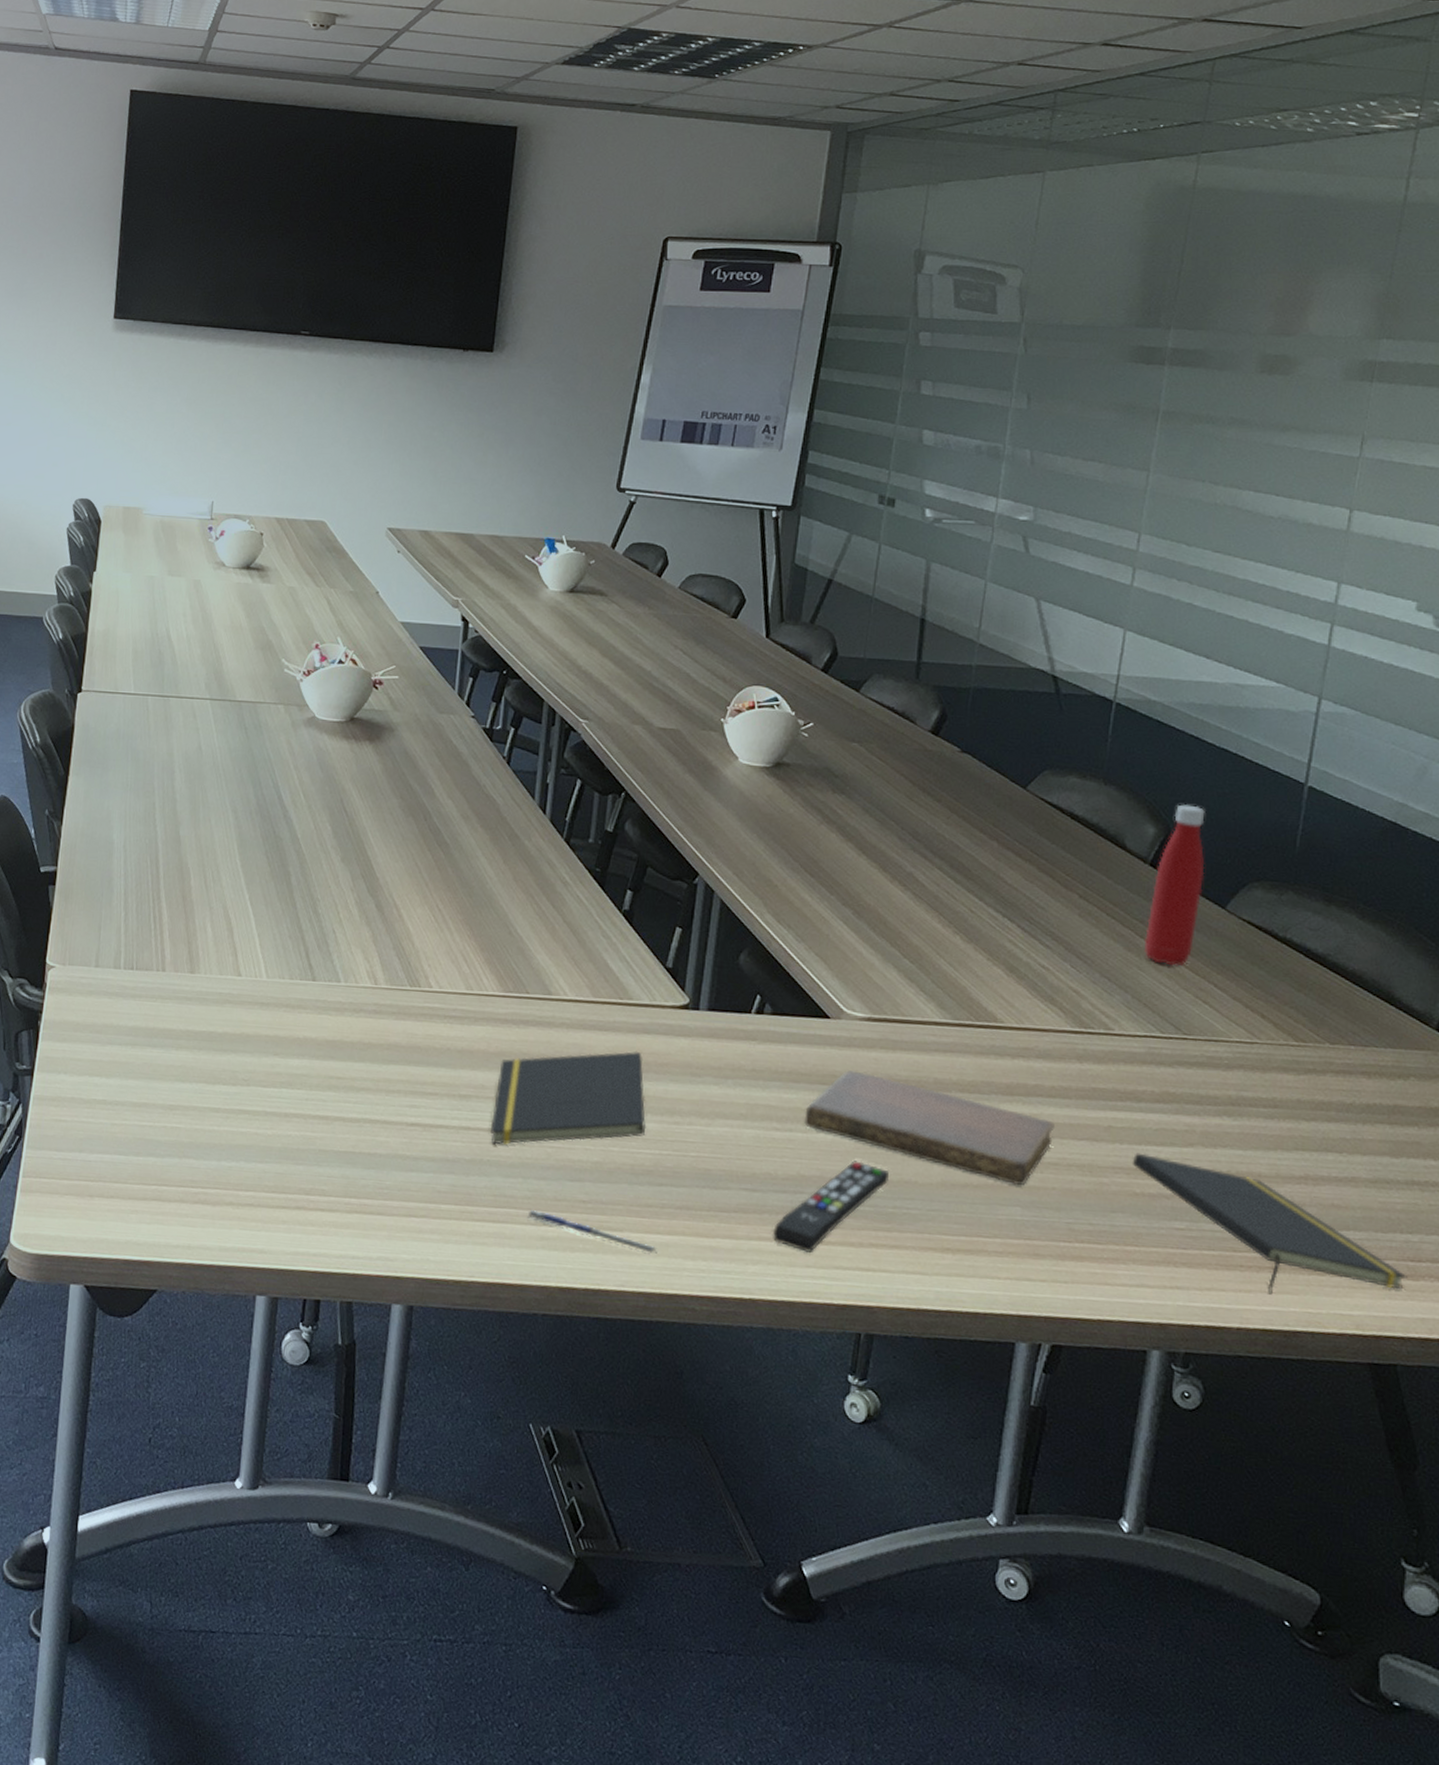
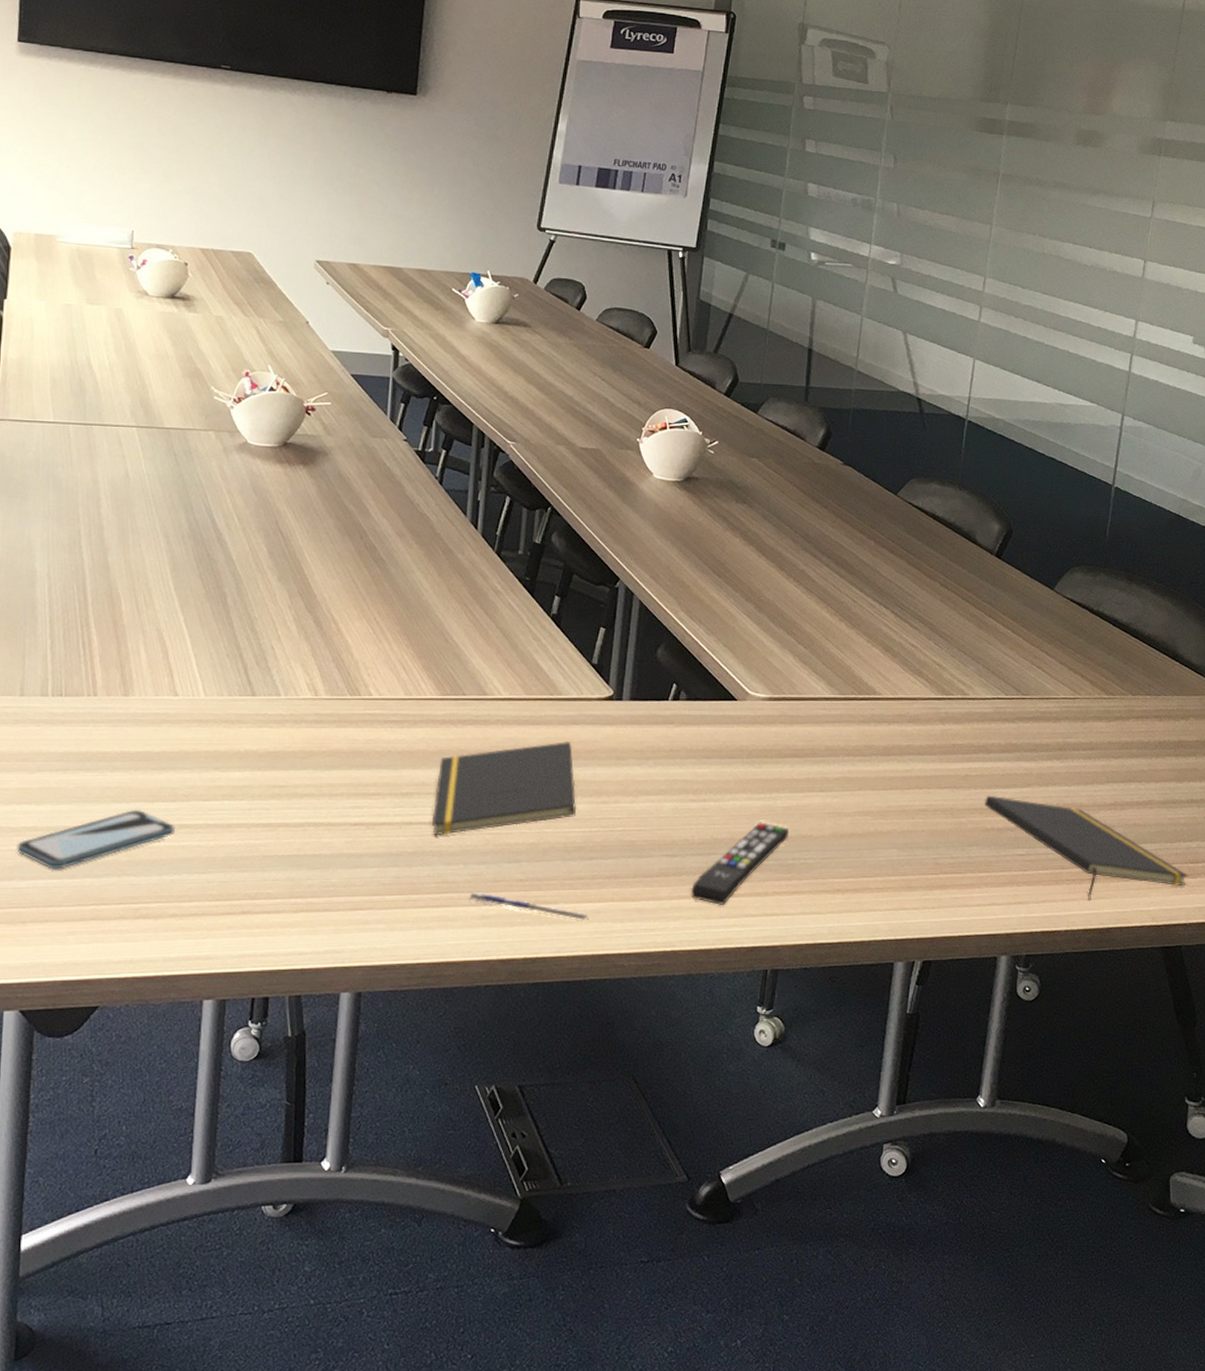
smartphone: none [87,1090,234,1146] -> present [16,809,175,869]
notebook: present [804,1070,1056,1186] -> none [716,744,924,831]
bottle: present [1145,804,1205,966] -> none [992,505,1038,639]

